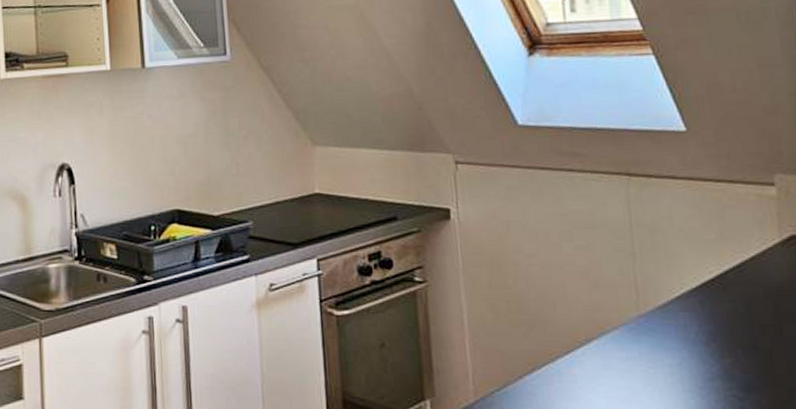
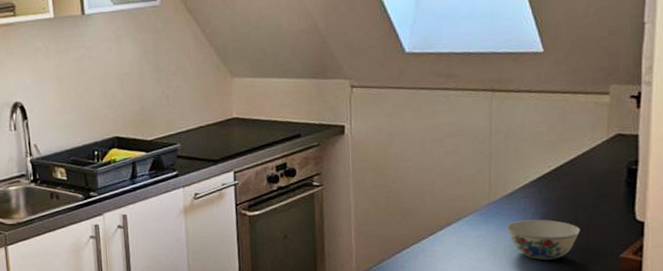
bowl: none [664,340,761,397] -> present [506,219,580,261]

